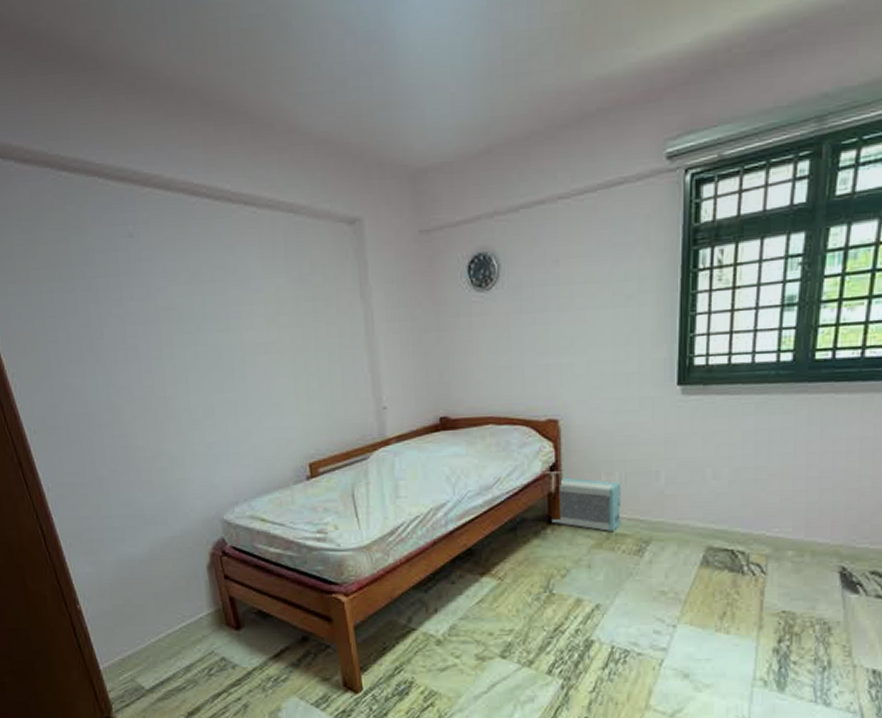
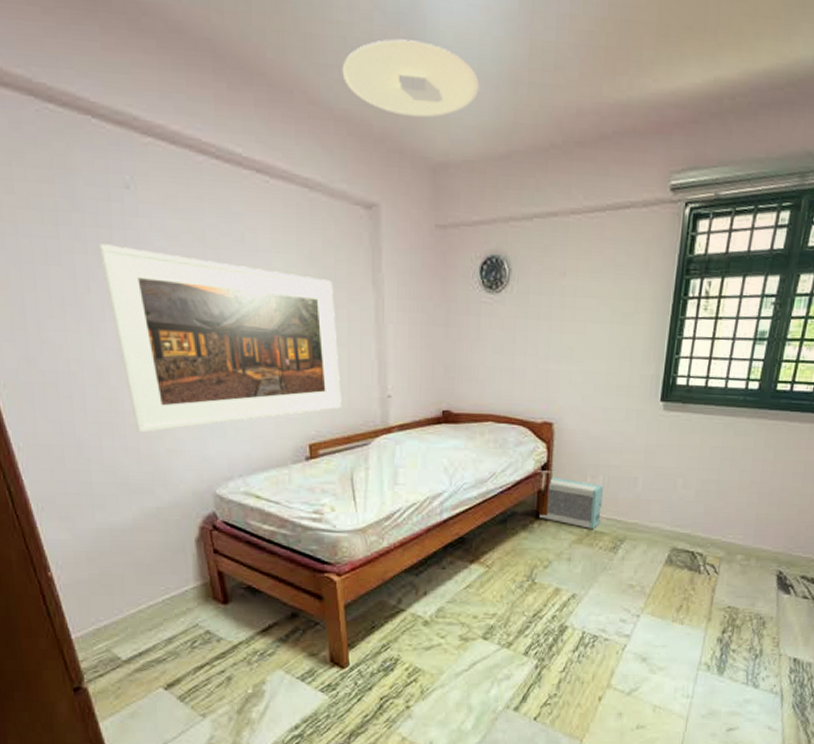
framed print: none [109,291,338,465] -> present [99,244,341,433]
ceiling light: none [318,54,454,129] -> present [342,38,480,118]

